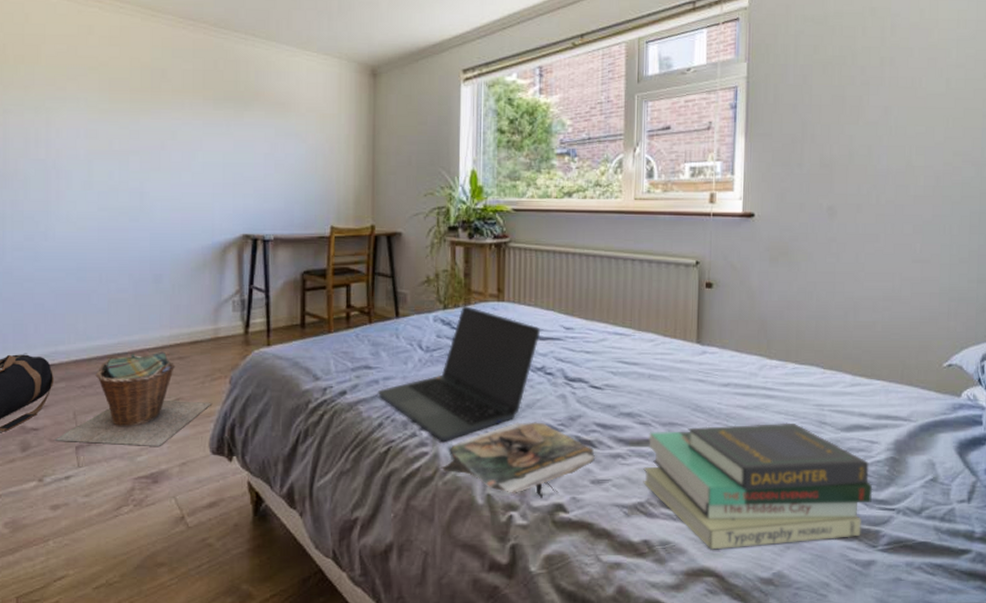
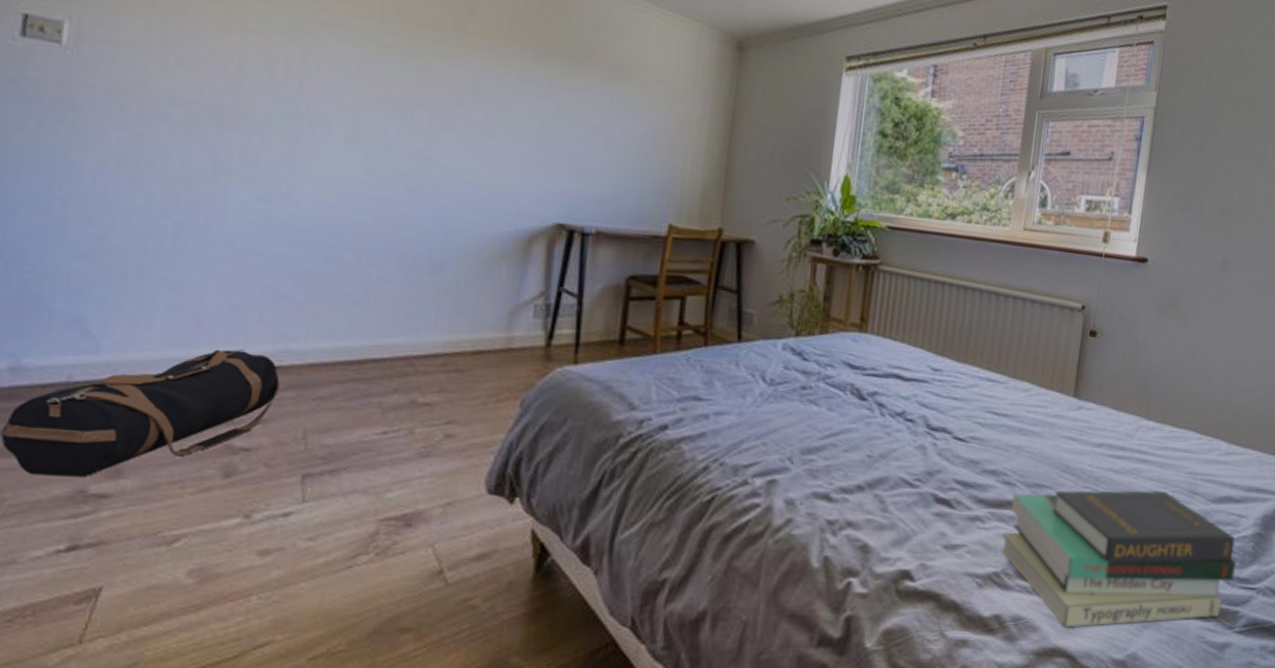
laundry basket: present [54,351,211,446] -> none [272,360,494,480]
laptop: present [377,306,541,441] -> none [705,334,905,492]
magazine: present [441,422,596,498] -> none [773,474,952,563]

